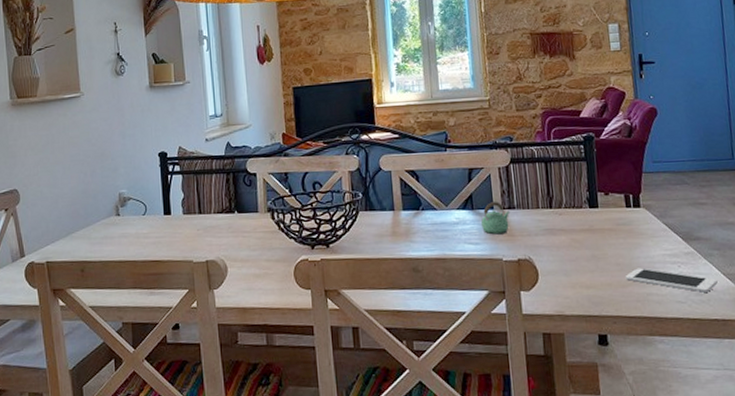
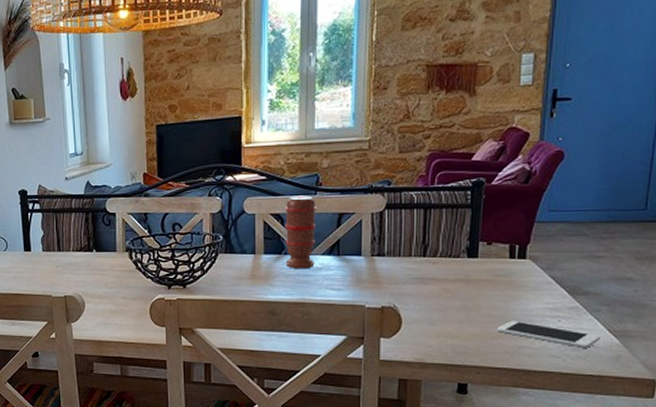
spice grinder: none [418,152,452,225] -> present [285,195,317,269]
teapot: present [481,202,511,235] -> none [347,248,379,282]

